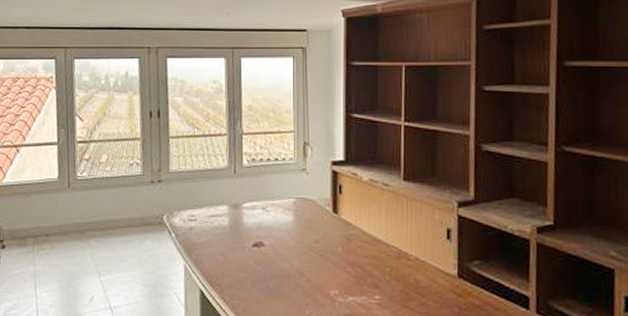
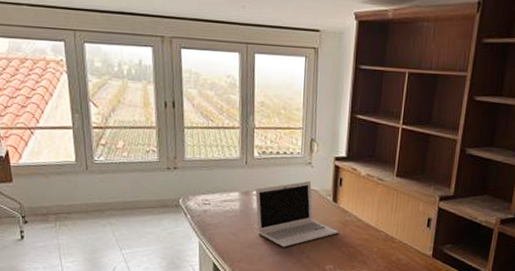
laptop: none [246,189,343,269] -> present [255,180,339,247]

